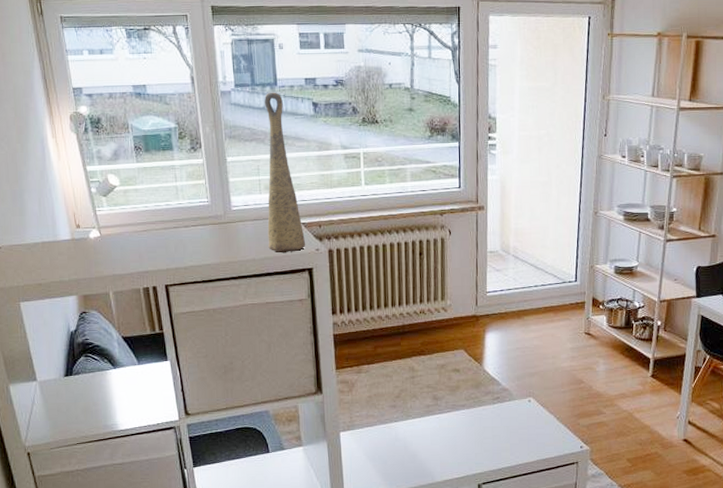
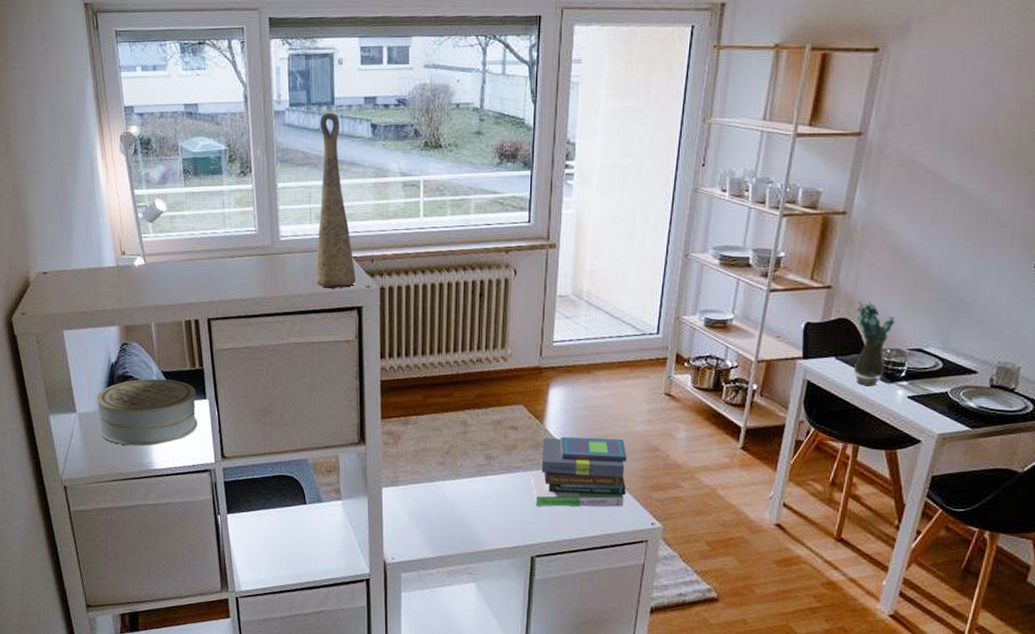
decorative box: none [57,343,160,410] -> present [96,378,198,446]
books: none [474,374,557,439] -> present [531,436,627,507]

